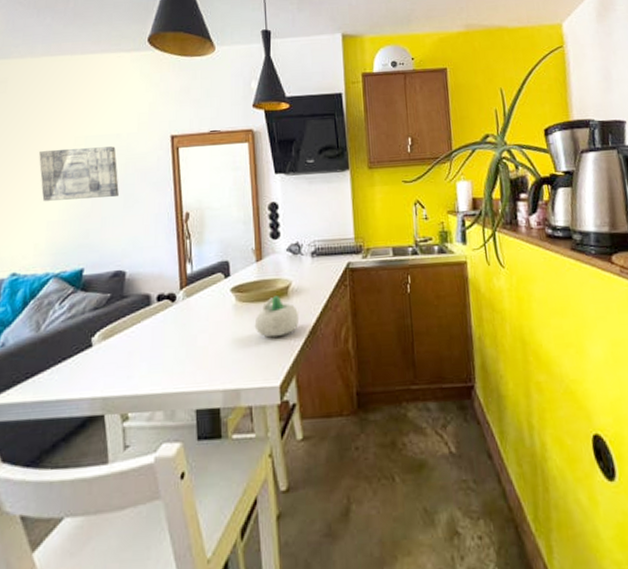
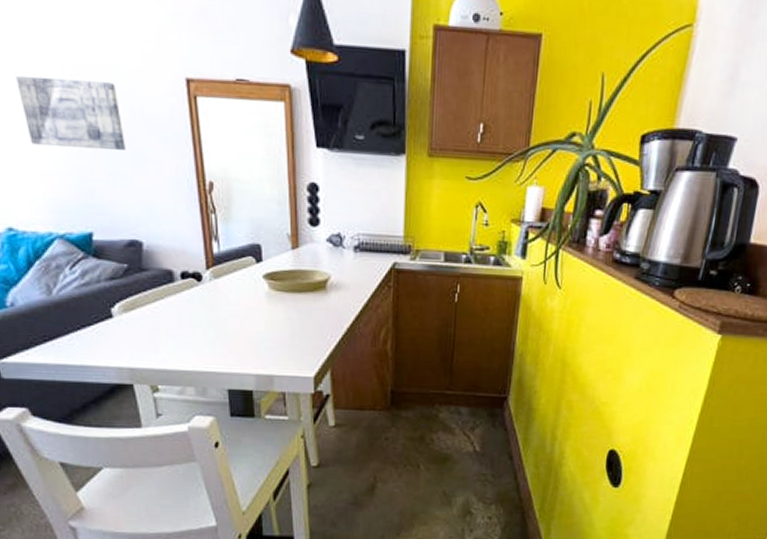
succulent planter: present [254,296,300,338] -> none [289,288,338,330]

